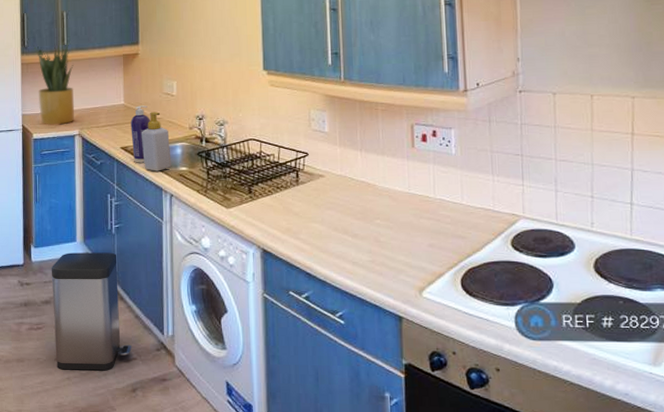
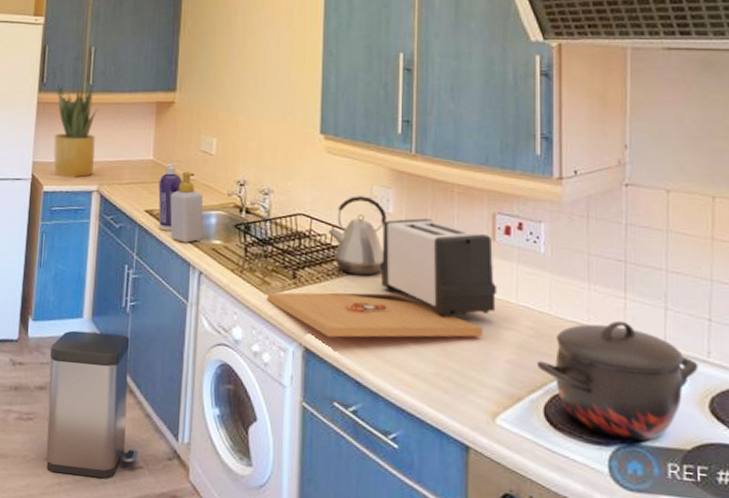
platter: none [228,198,409,239] -> present [266,292,484,338]
kettle: none [276,119,324,185] -> present [328,196,387,275]
toaster: none [320,134,418,214] -> present [380,218,497,318]
cooking pot: none [453,204,584,299] -> present [536,320,699,441]

